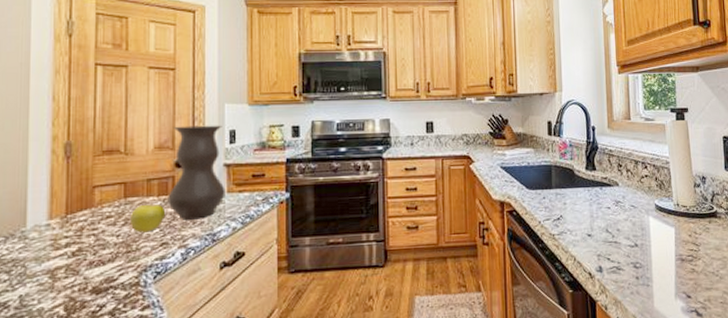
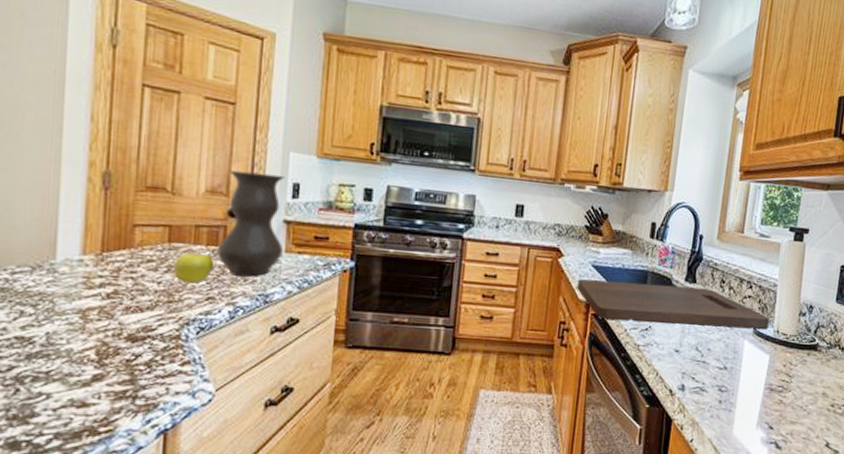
cutting board: none [490,174,669,214] -> present [577,279,770,329]

